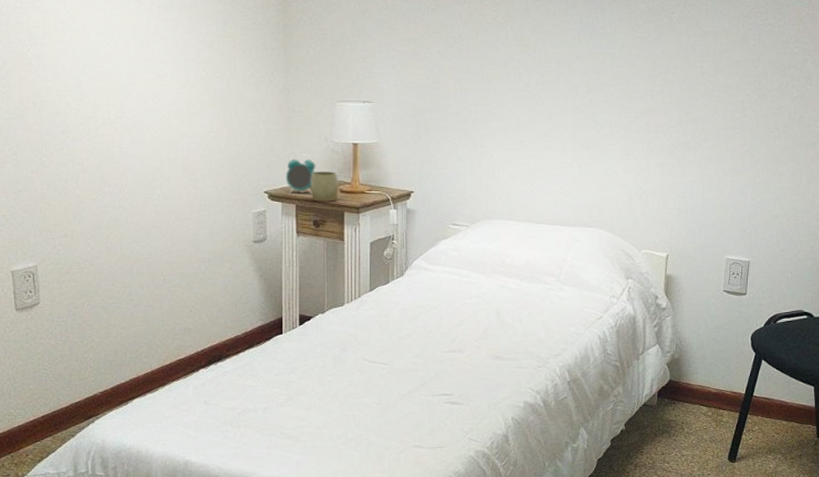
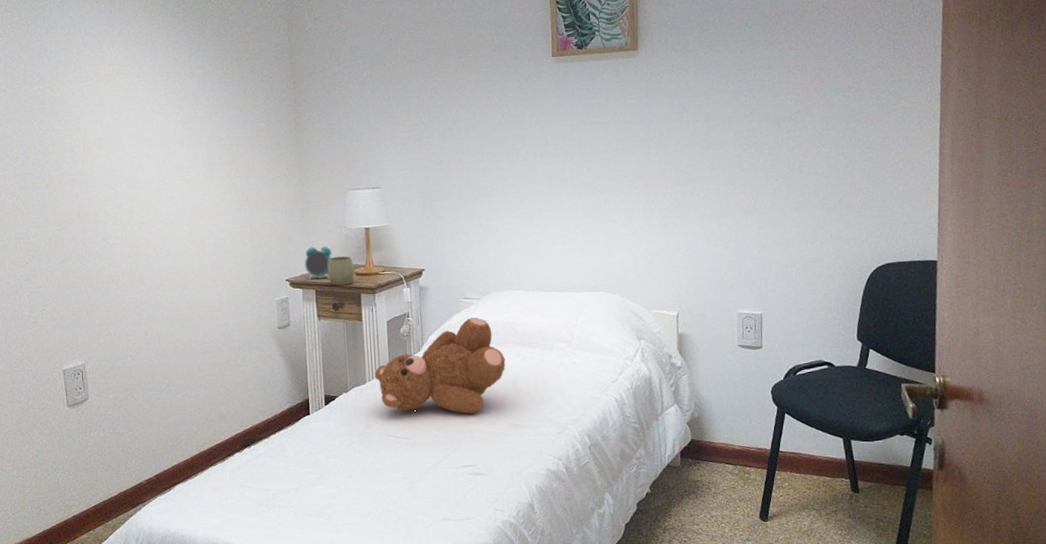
teddy bear: none [353,245,491,343] -> present [374,317,506,414]

